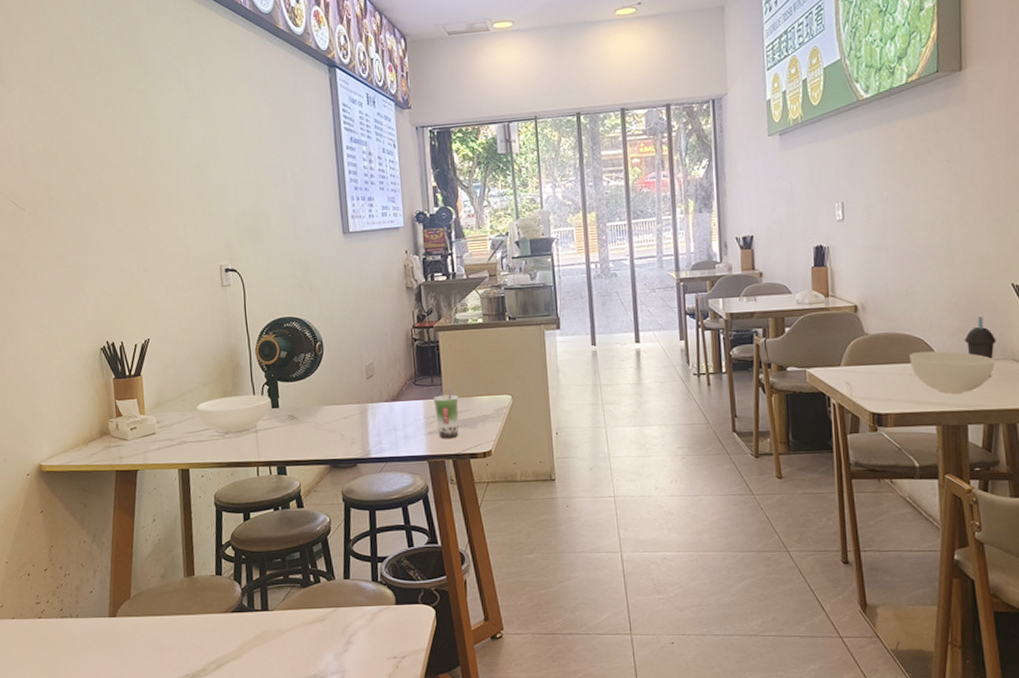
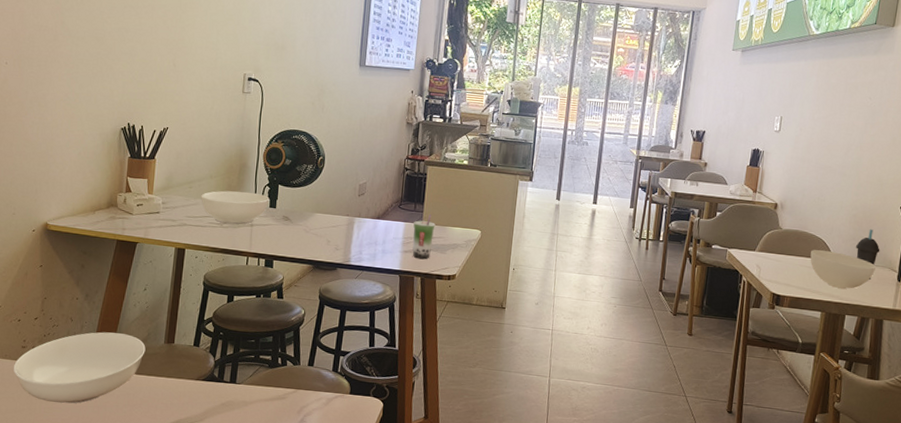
bowl: none [30,573,166,659] -> present [13,332,146,404]

